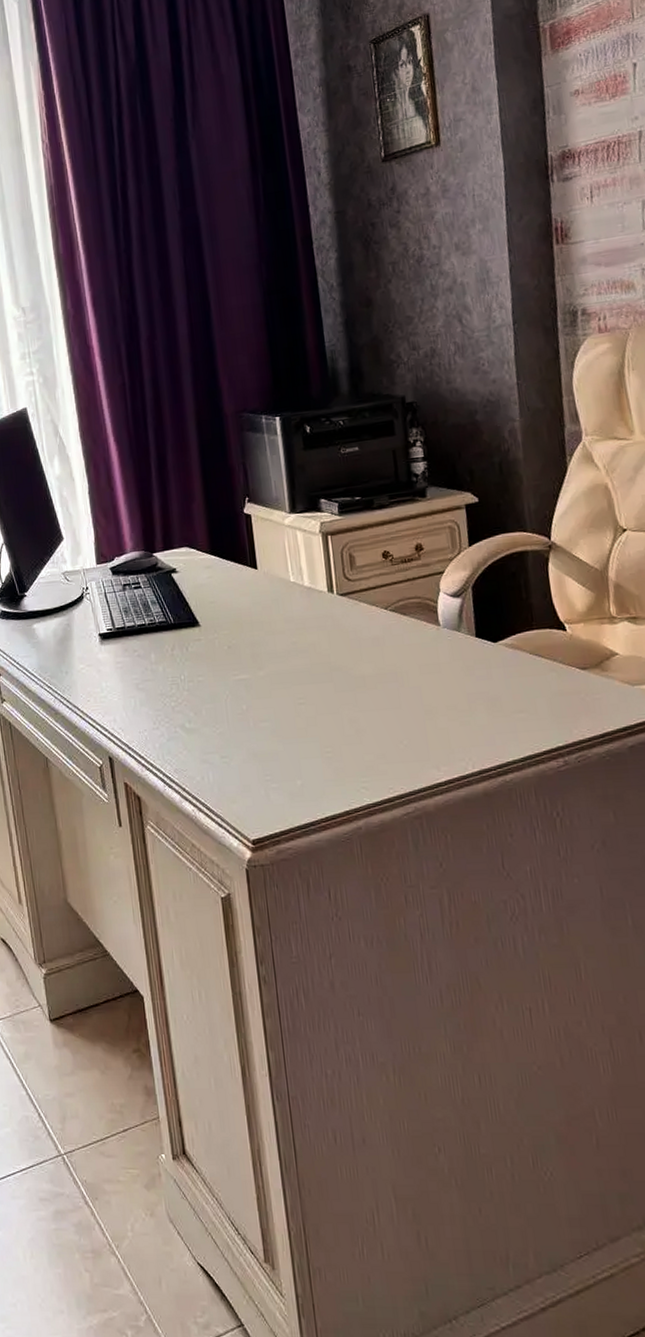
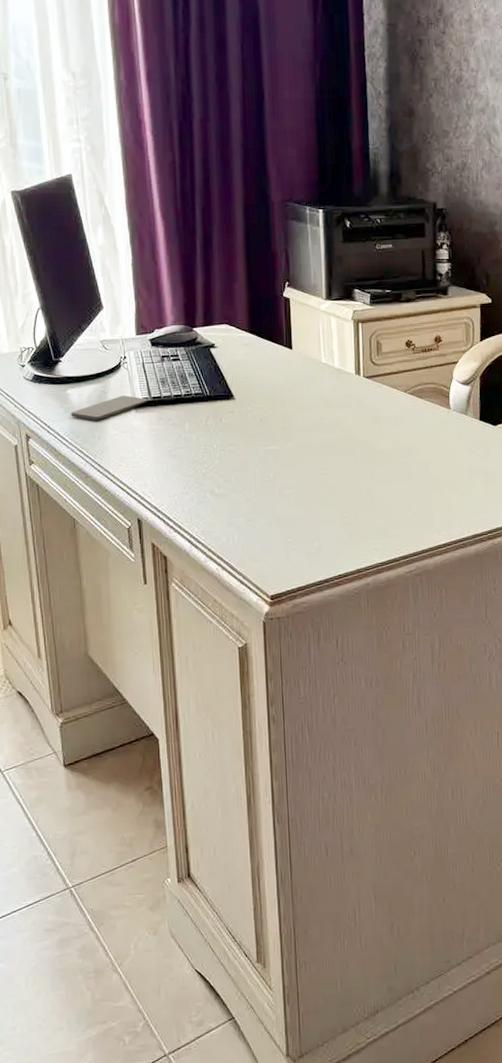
smartphone: none [38,627,114,656] -> present [71,395,149,421]

